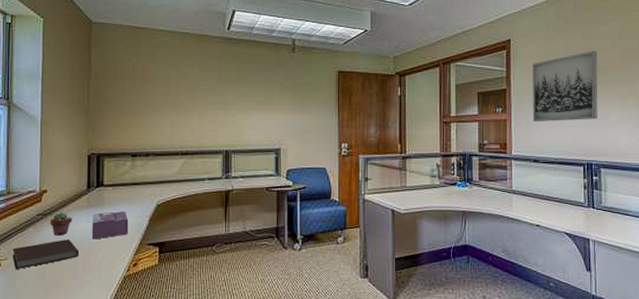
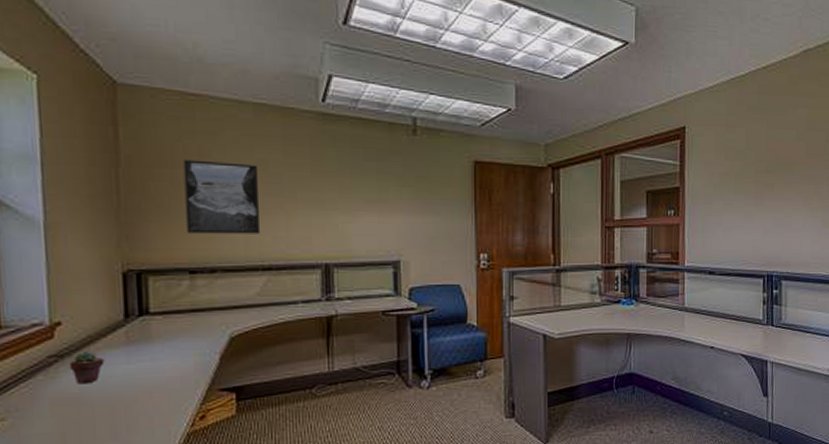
notebook: present [12,239,80,270] -> none [12,388,119,434]
tissue box: present [92,211,129,240] -> none [134,347,191,387]
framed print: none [131,74,182,128] -> present [183,159,259,234]
wall art: present [532,51,598,122] -> none [708,143,782,227]

